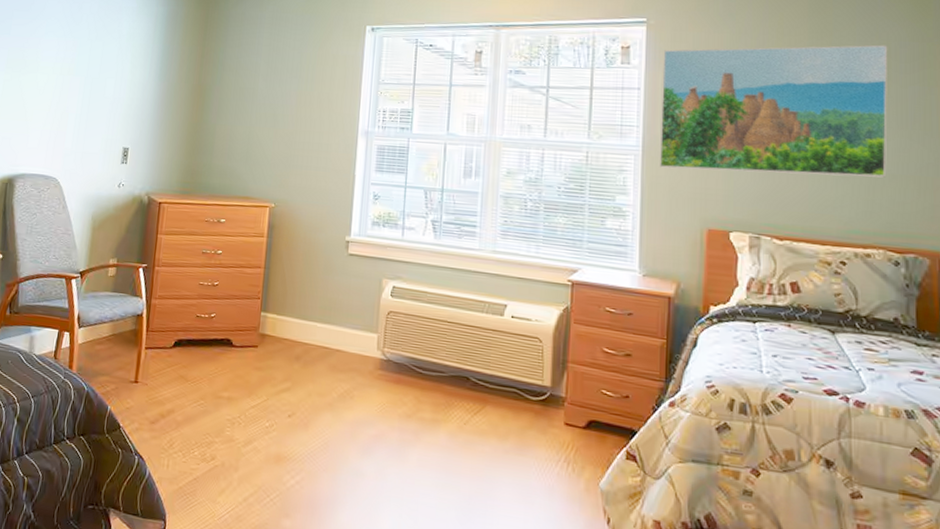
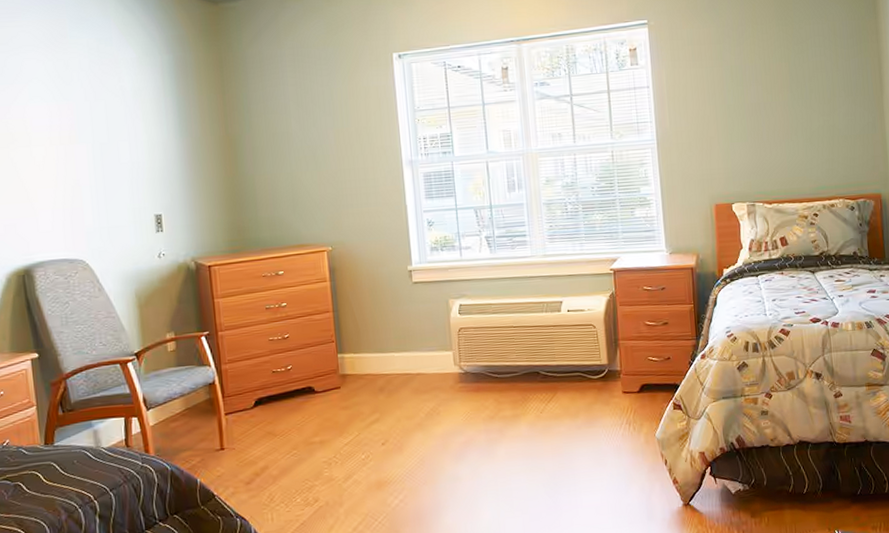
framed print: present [659,44,888,178] -> none [664,25,840,156]

